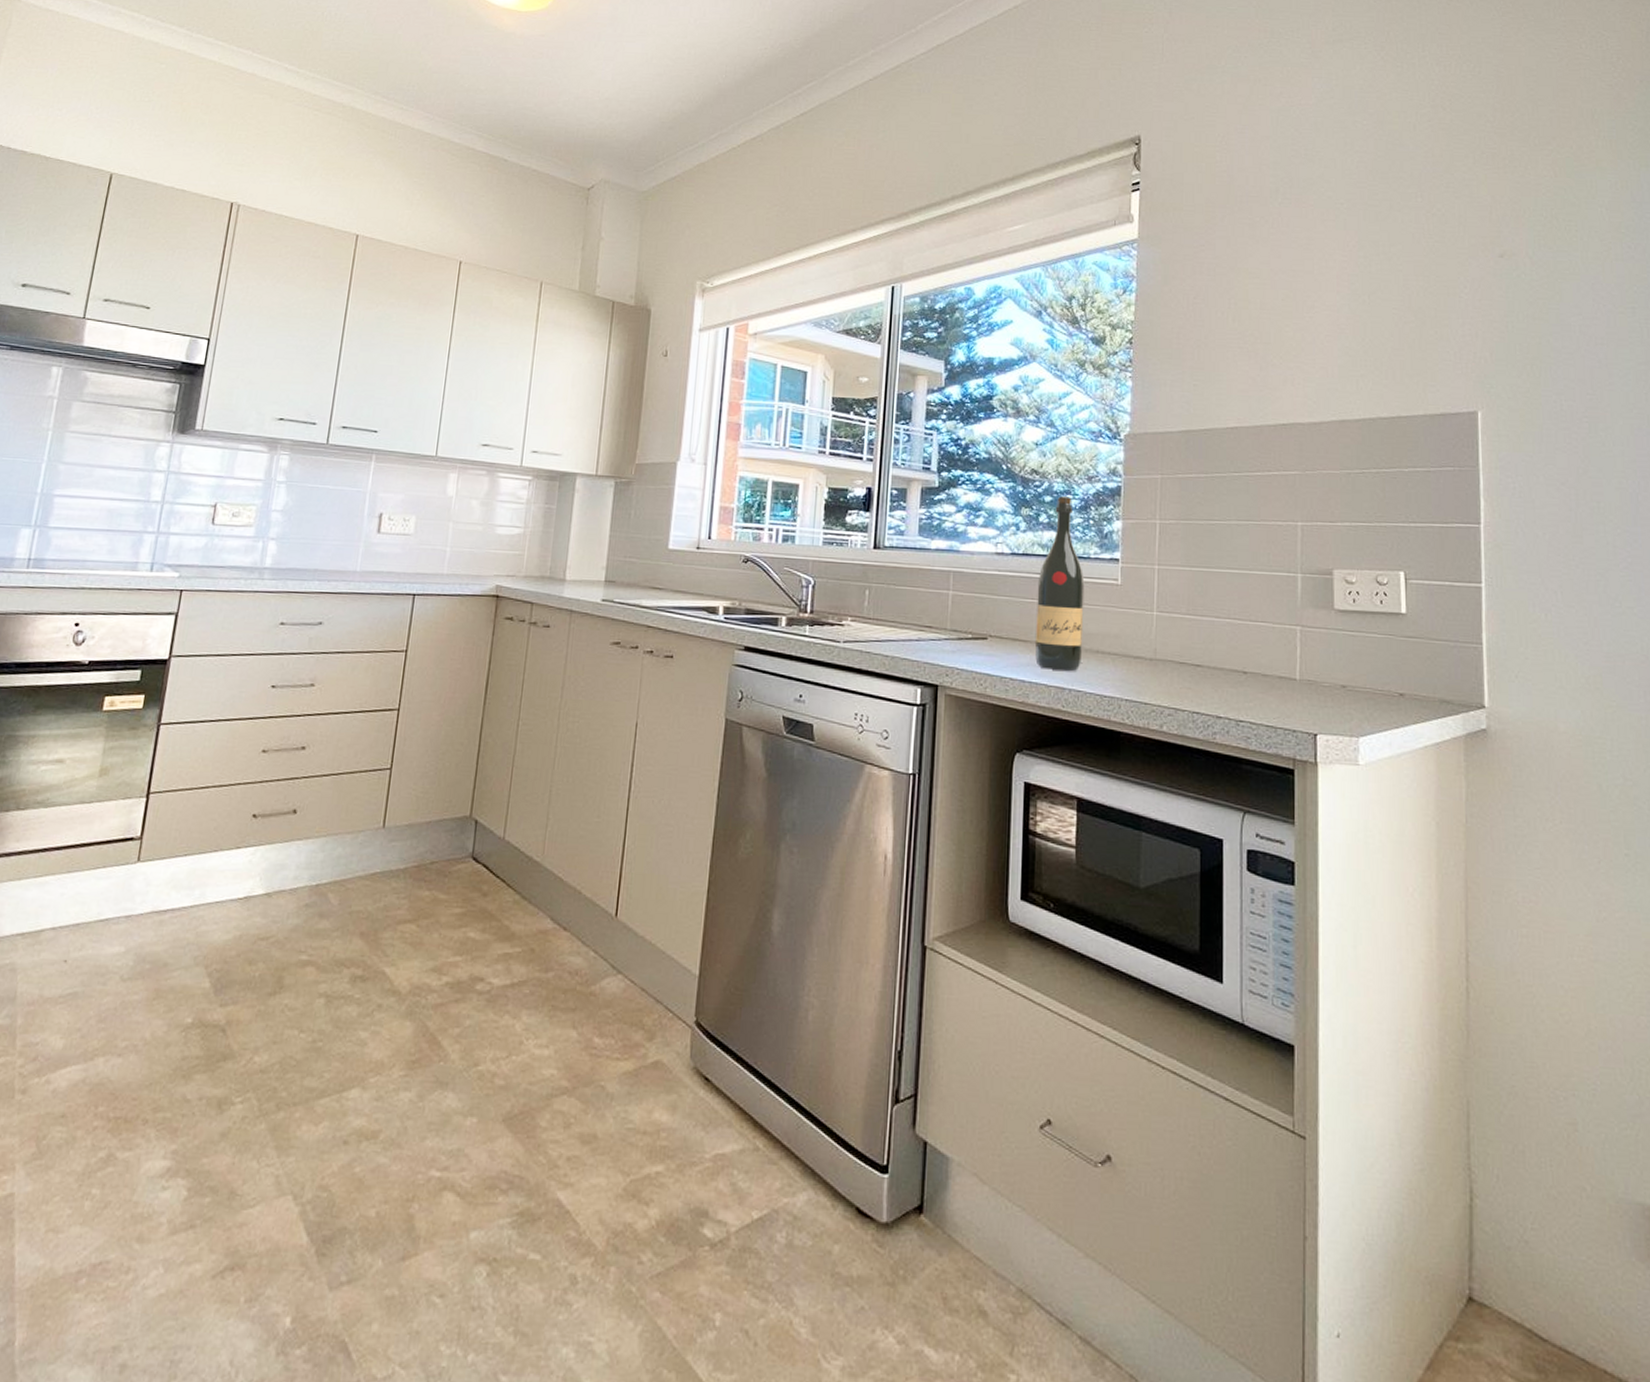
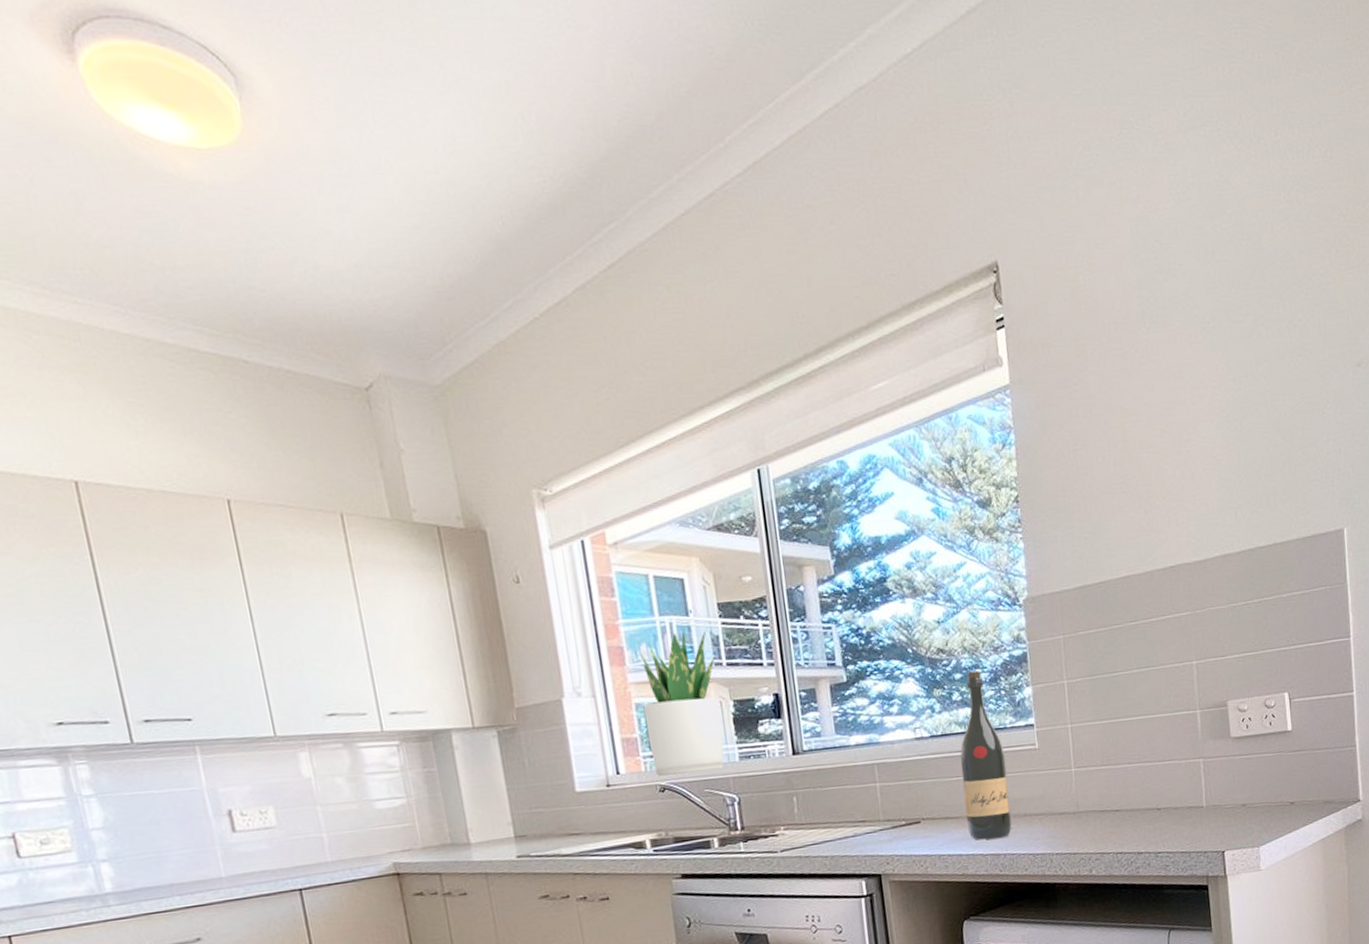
planter: none [743,417,820,550] -> present [637,630,725,776]

